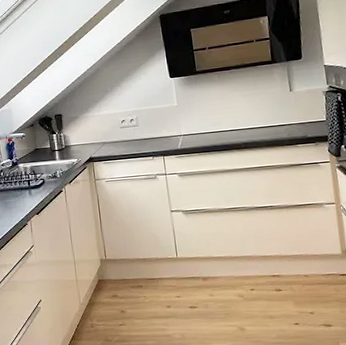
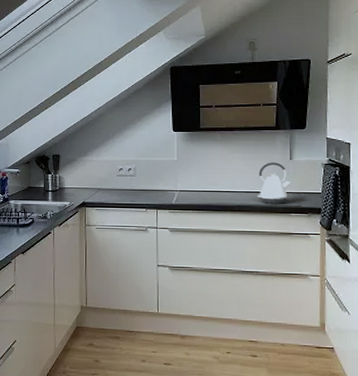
kettle: none [260,95,295,138] -> present [257,162,292,204]

